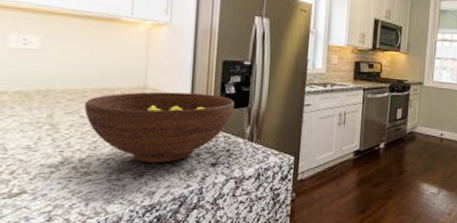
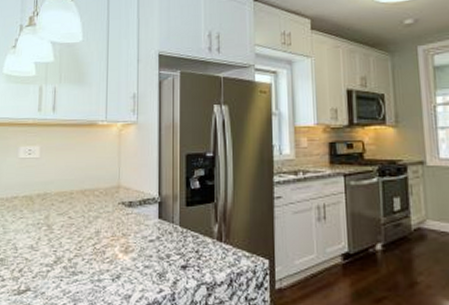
fruit bowl: present [85,91,235,163] -> none [72,190,200,265]

